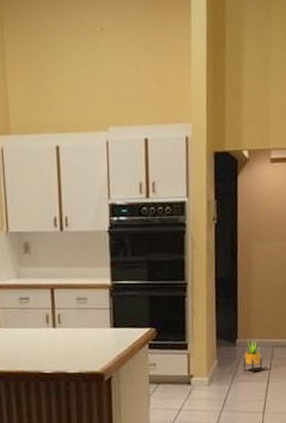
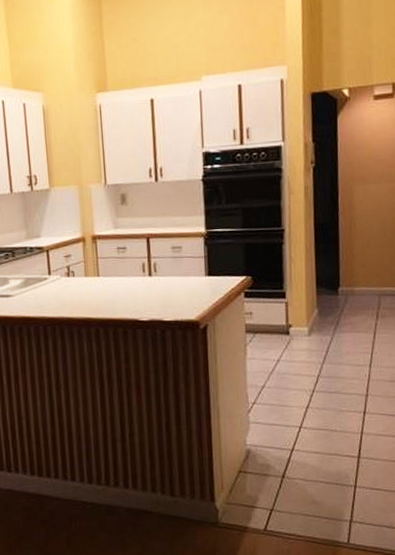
potted plant: present [243,340,263,373] -> none [346,288,369,323]

